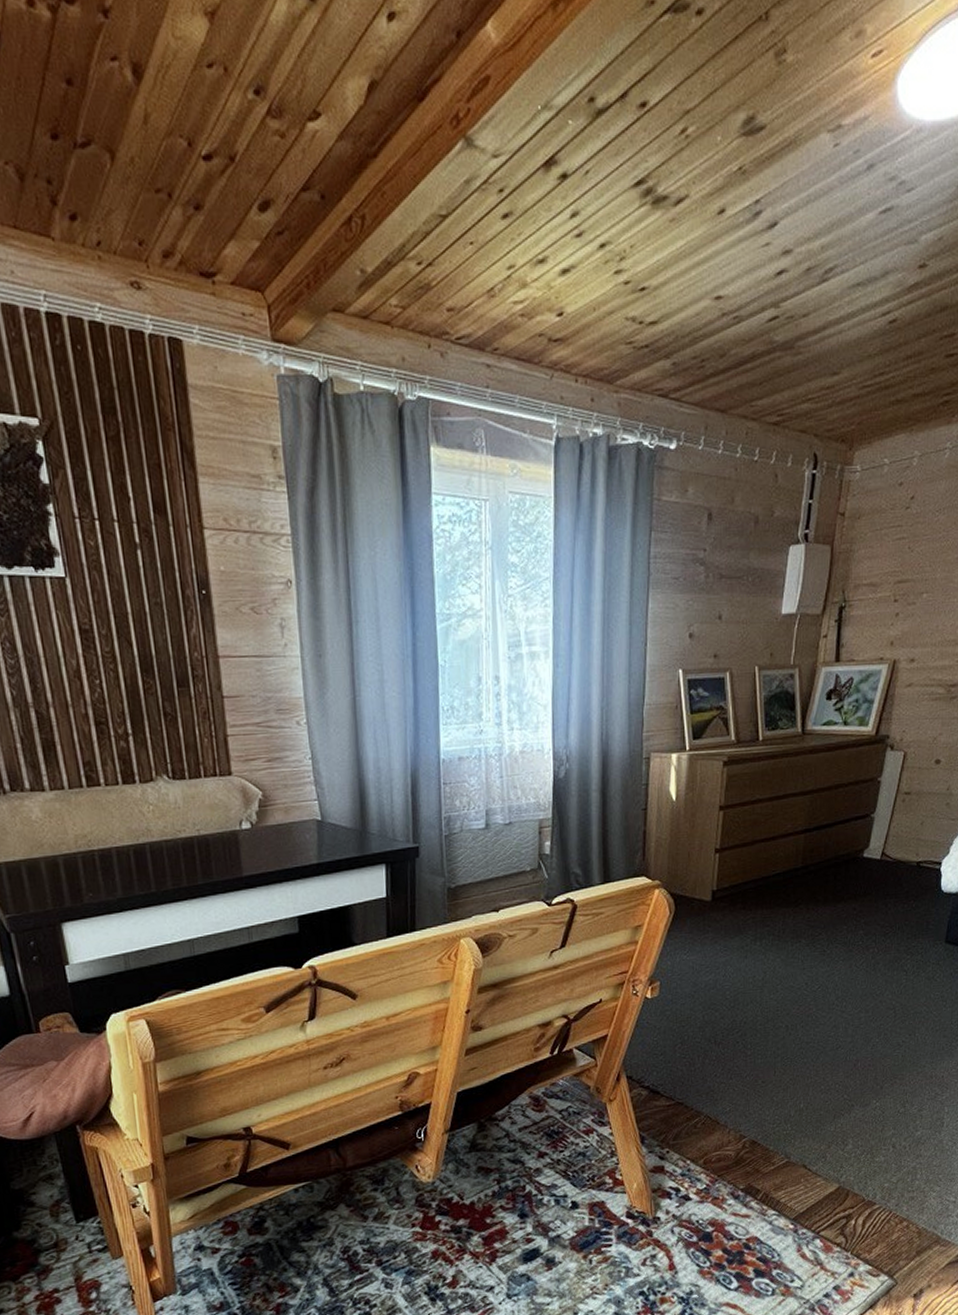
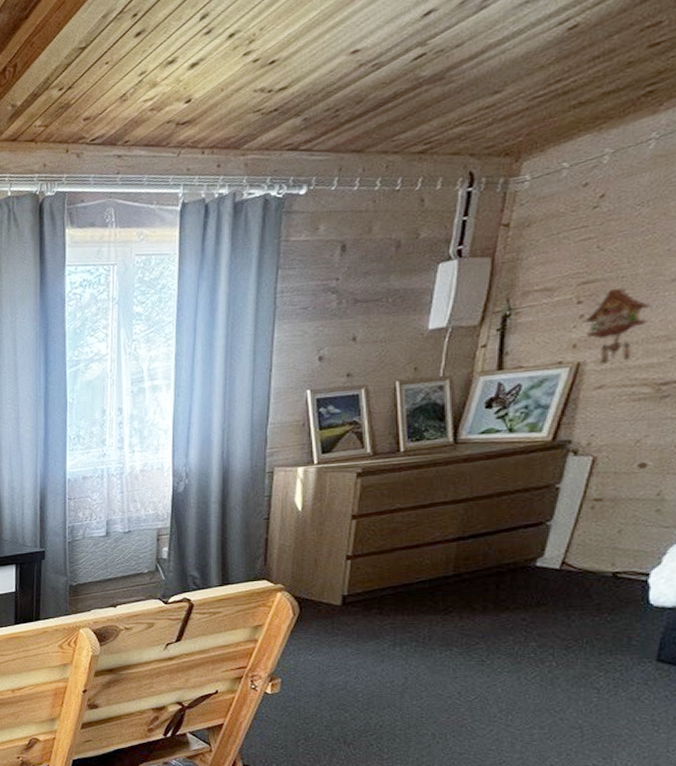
cuckoo clock: none [898,590,945,662] -> present [583,288,652,364]

